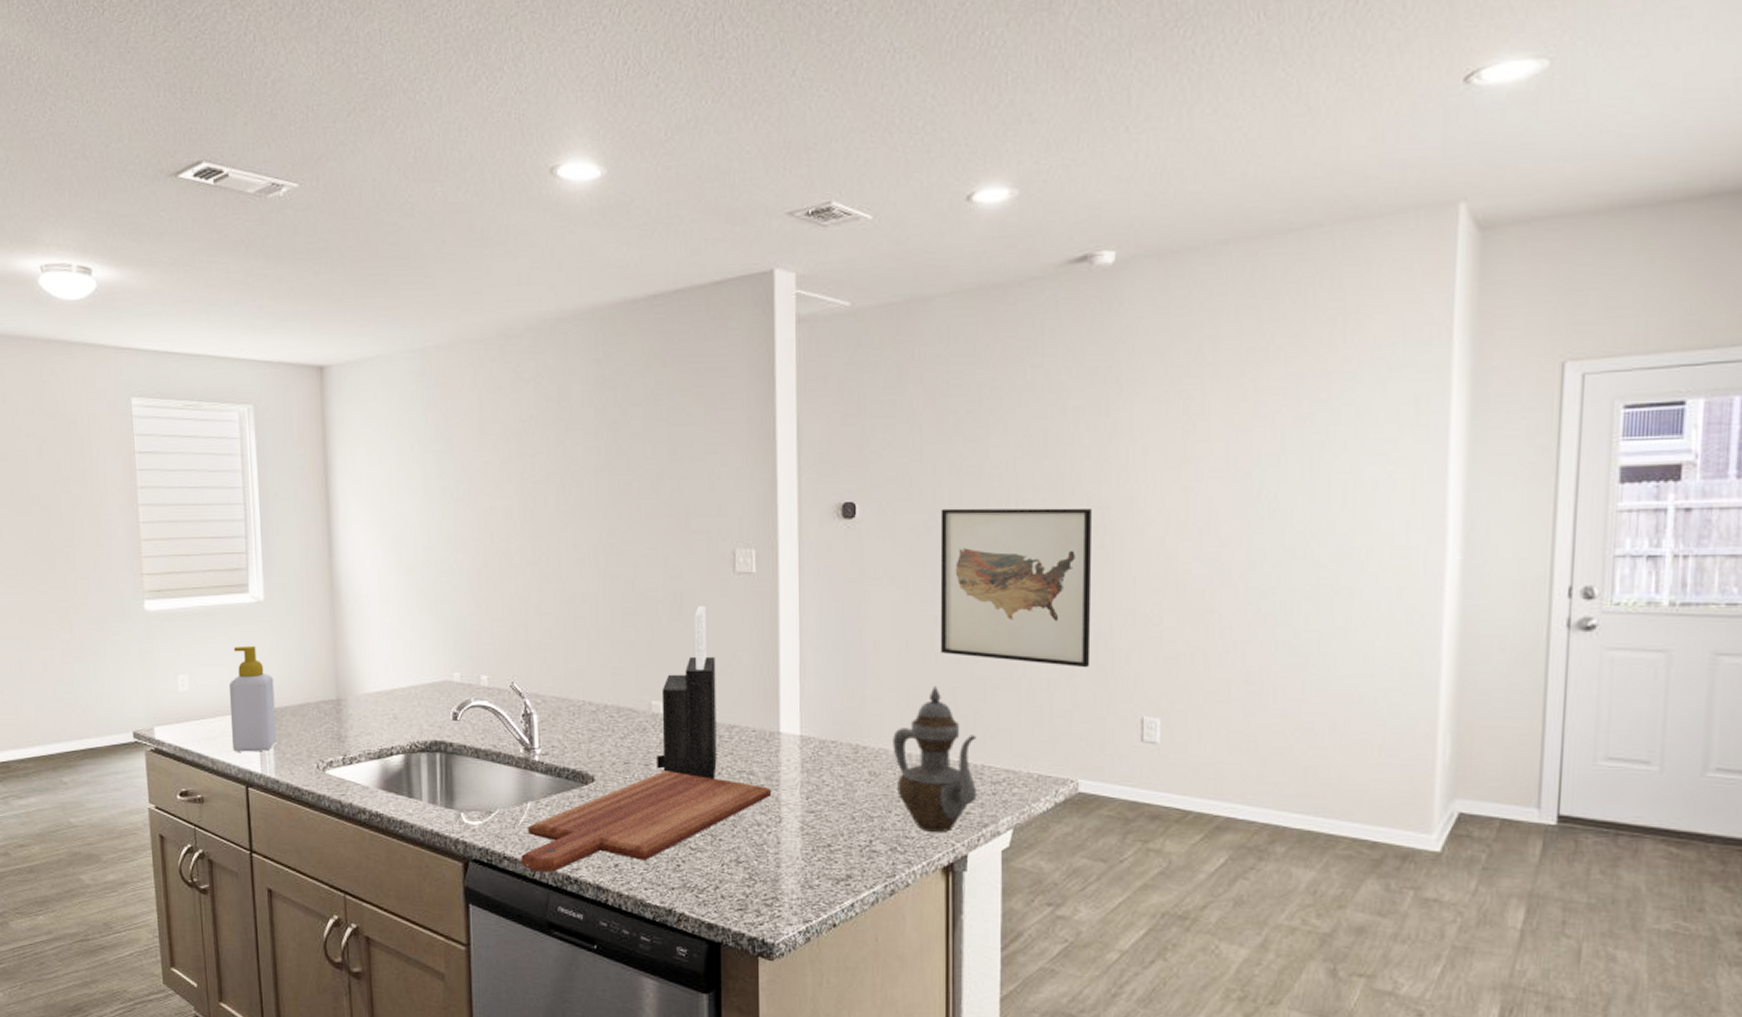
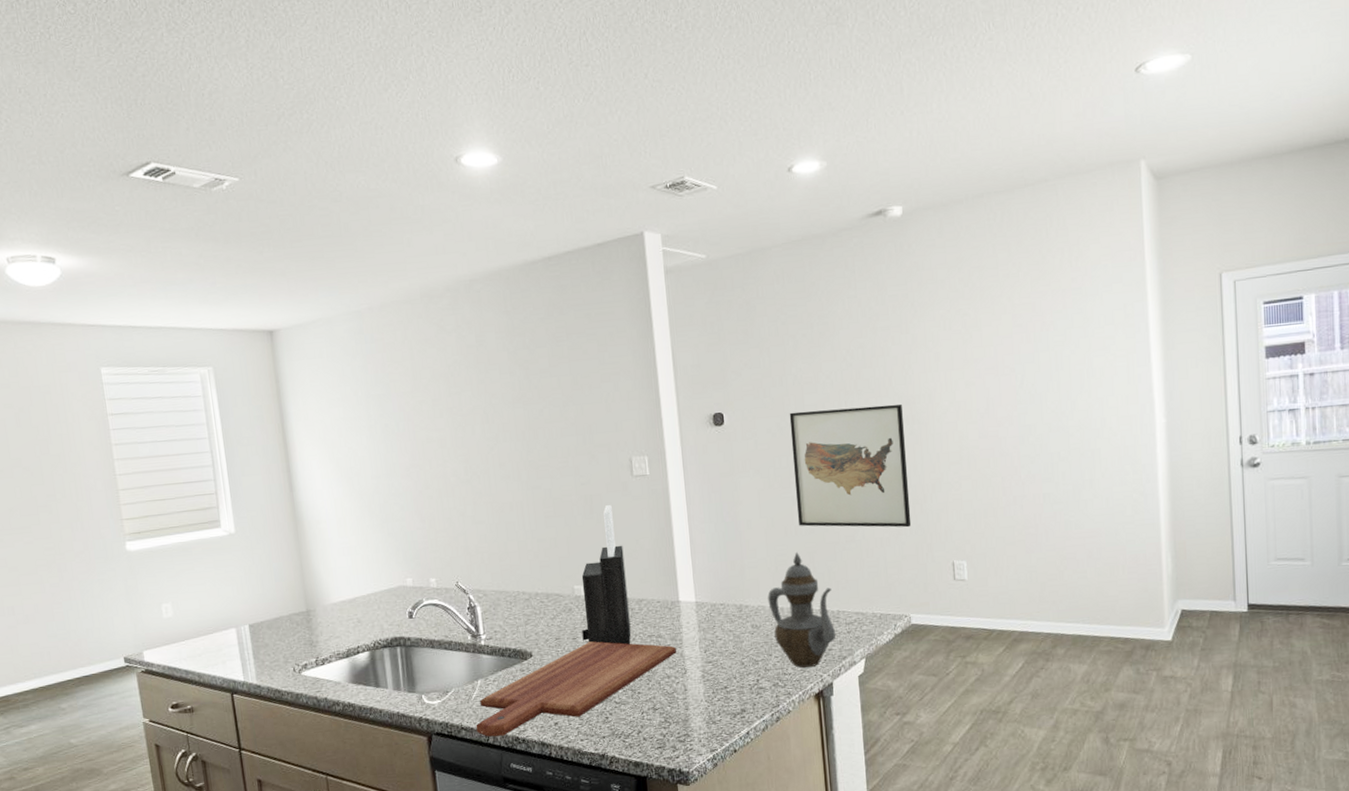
soap bottle: present [228,645,277,752] -> none [208,572,256,665]

